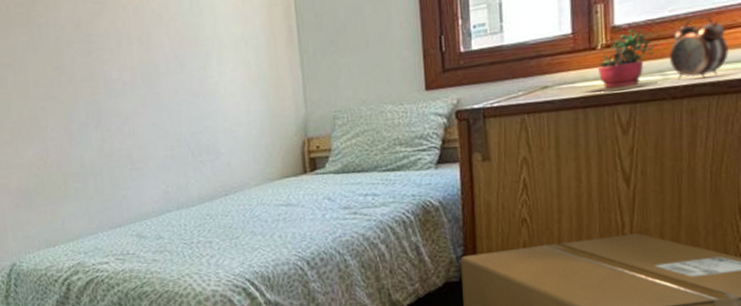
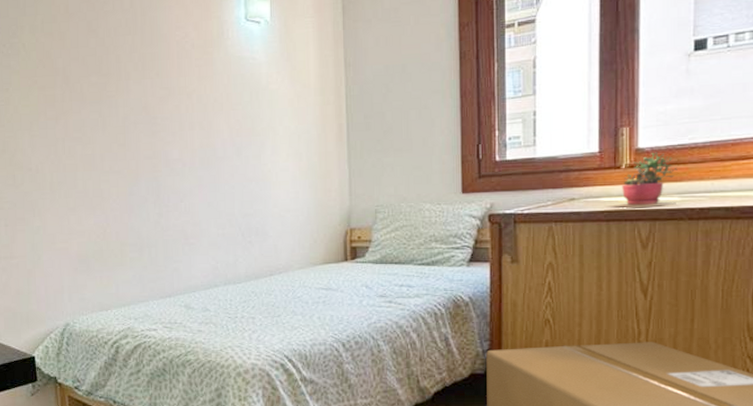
alarm clock: present [670,15,730,80] -> none [688,145,743,203]

